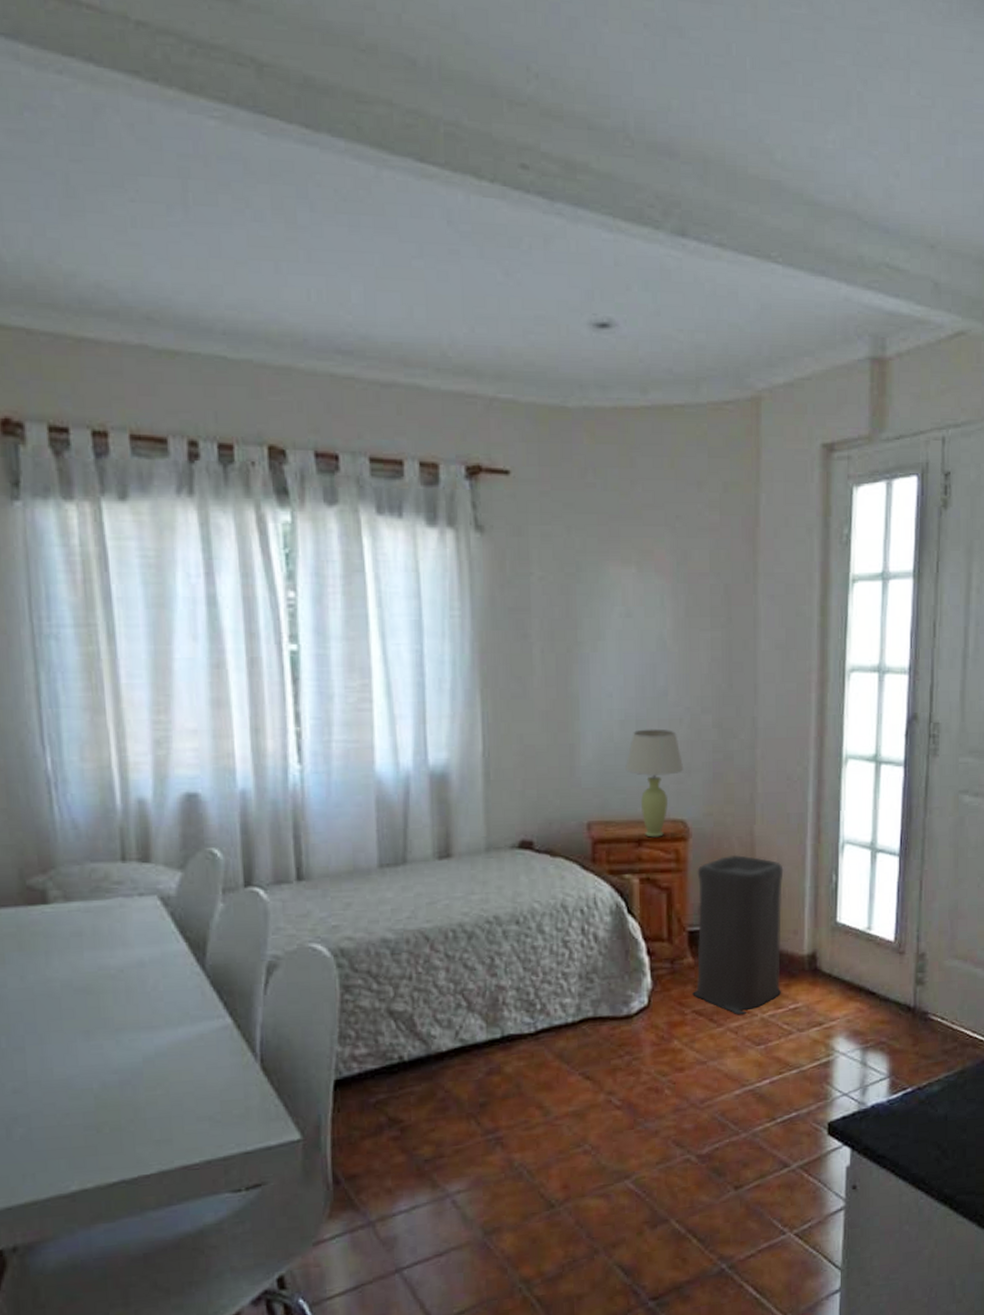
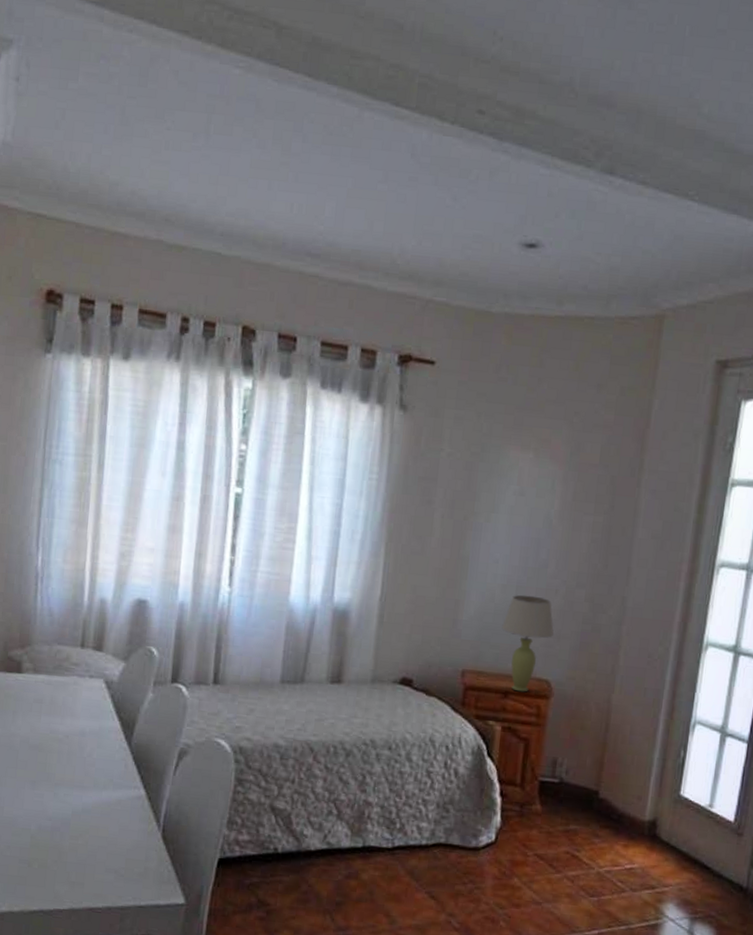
laundry basket: present [692,854,784,1014] -> none [536,718,635,865]

